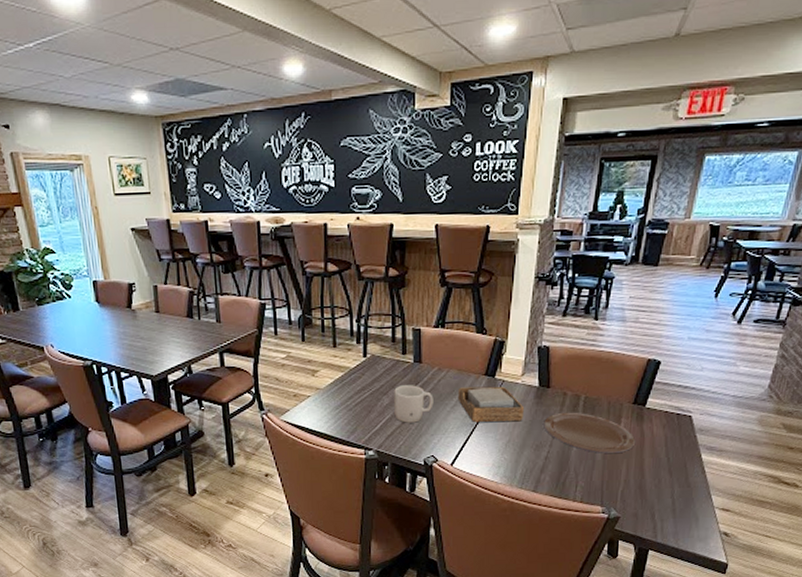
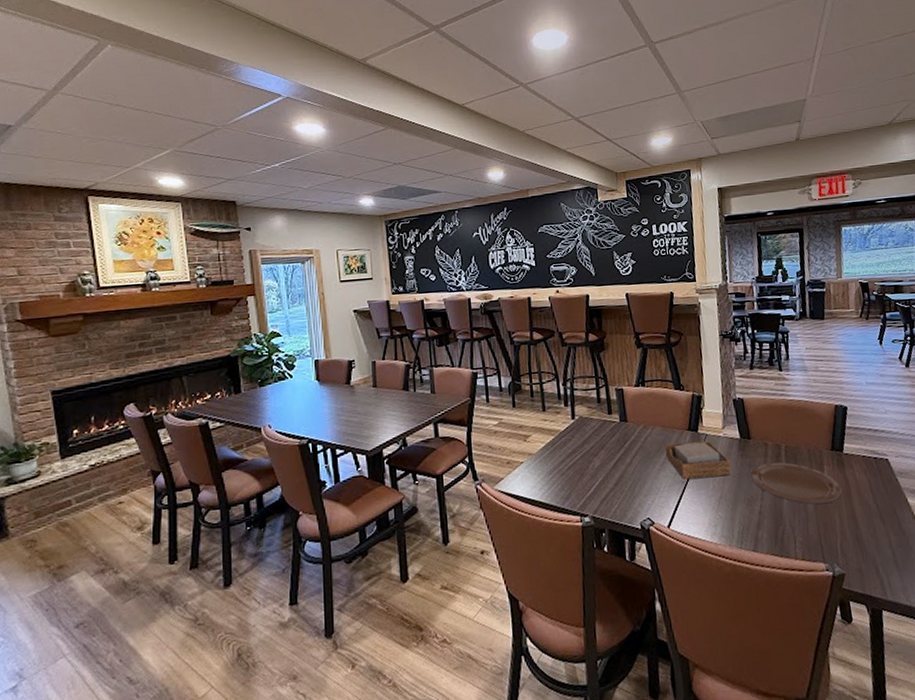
mug: present [394,385,434,423] -> none [604,444,643,485]

